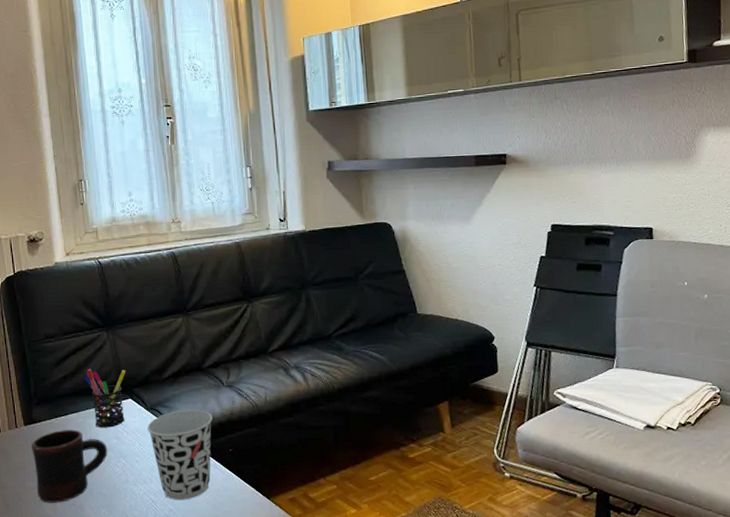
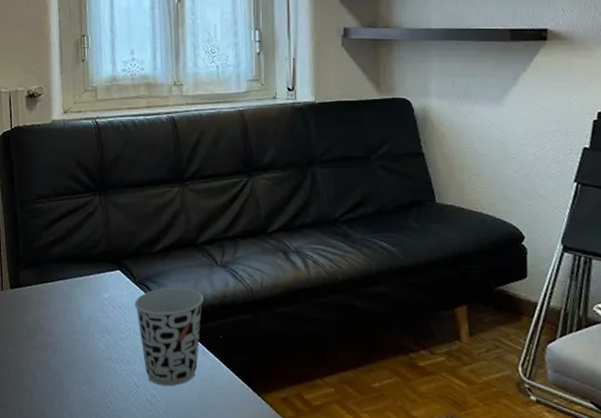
mug: present [32,429,108,503] -> none [16,297,93,375]
pen holder: present [84,368,126,428] -> none [73,234,117,300]

